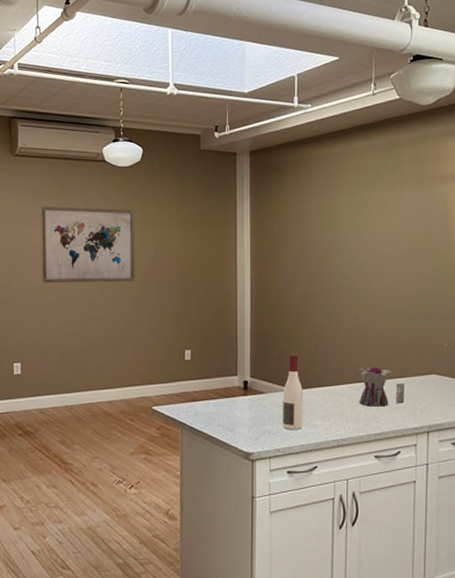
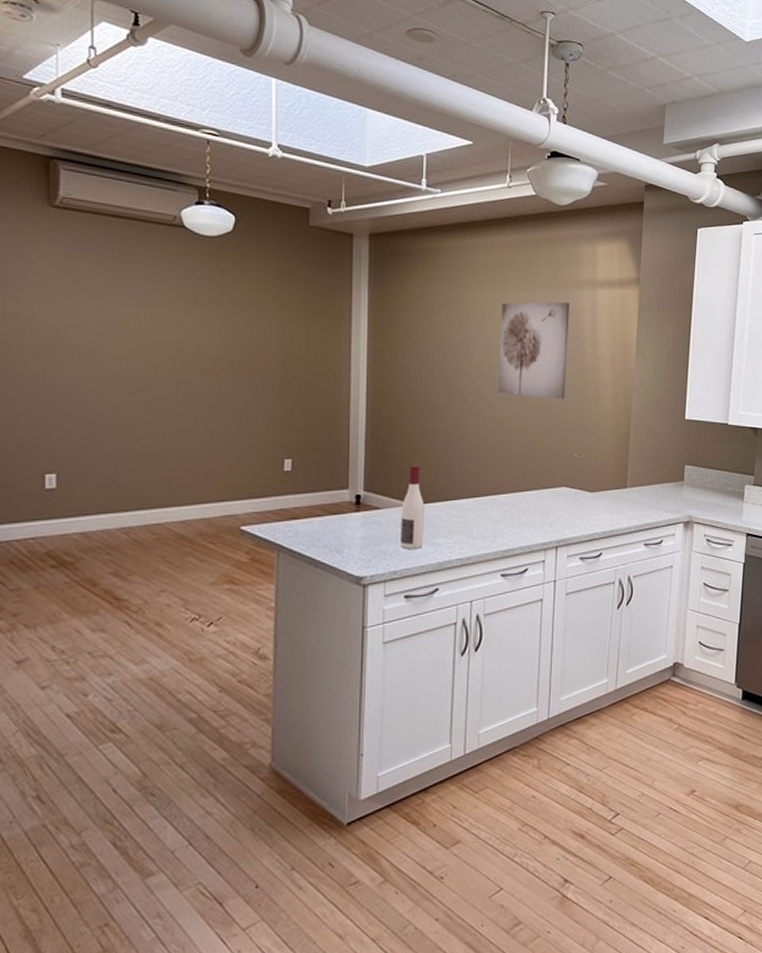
wall art: present [41,206,135,283] -> none [90,275,223,377]
teapot: present [359,367,405,407] -> none [486,479,534,522]
wall art: none [367,197,436,291] -> present [498,301,569,399]

